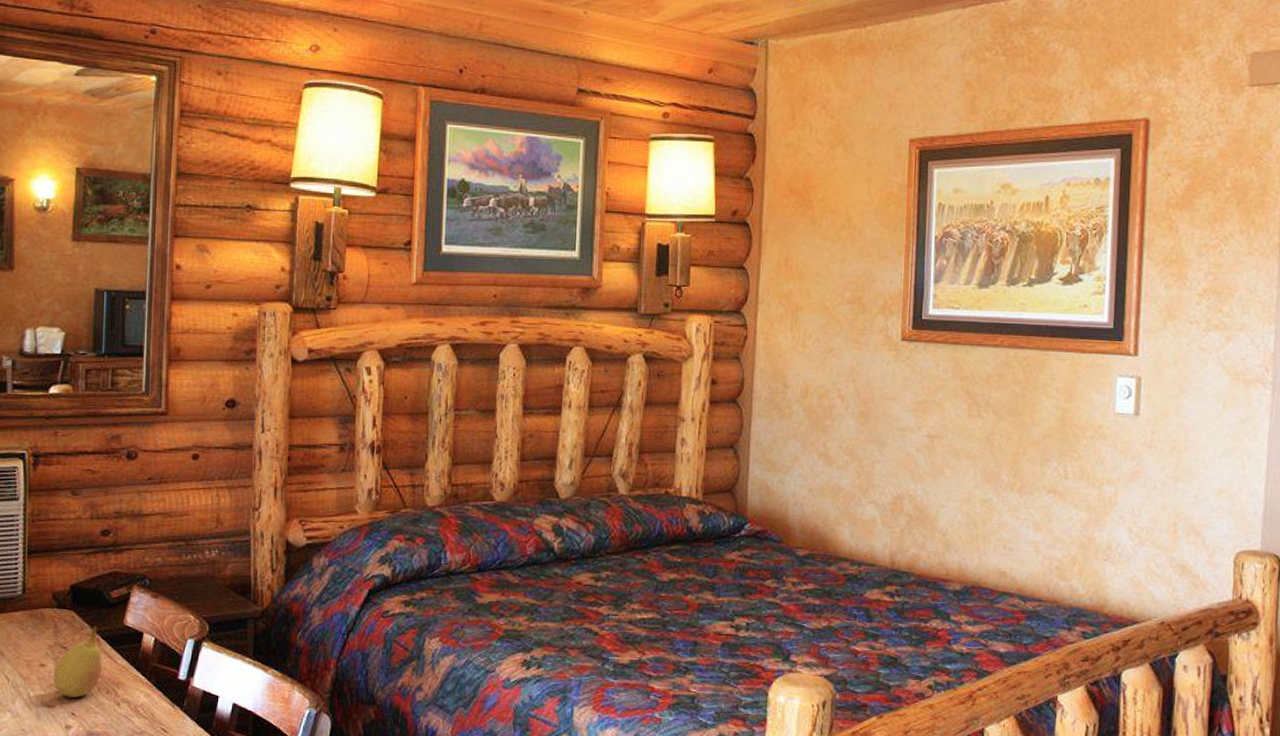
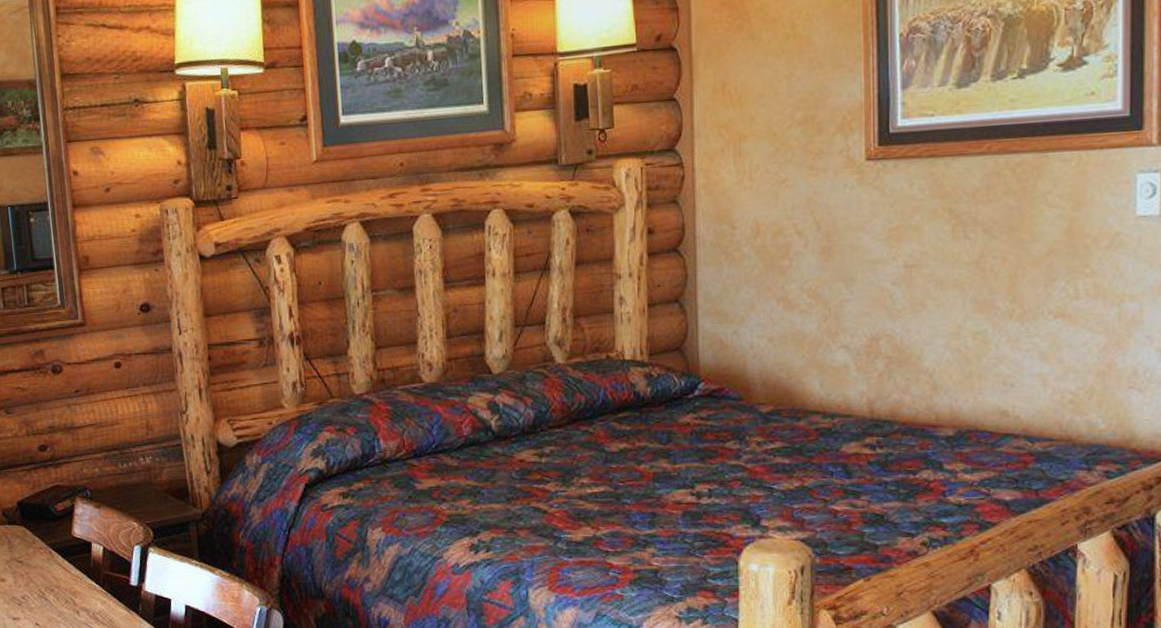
fruit: present [53,626,102,698] -> none [13,539,58,609]

